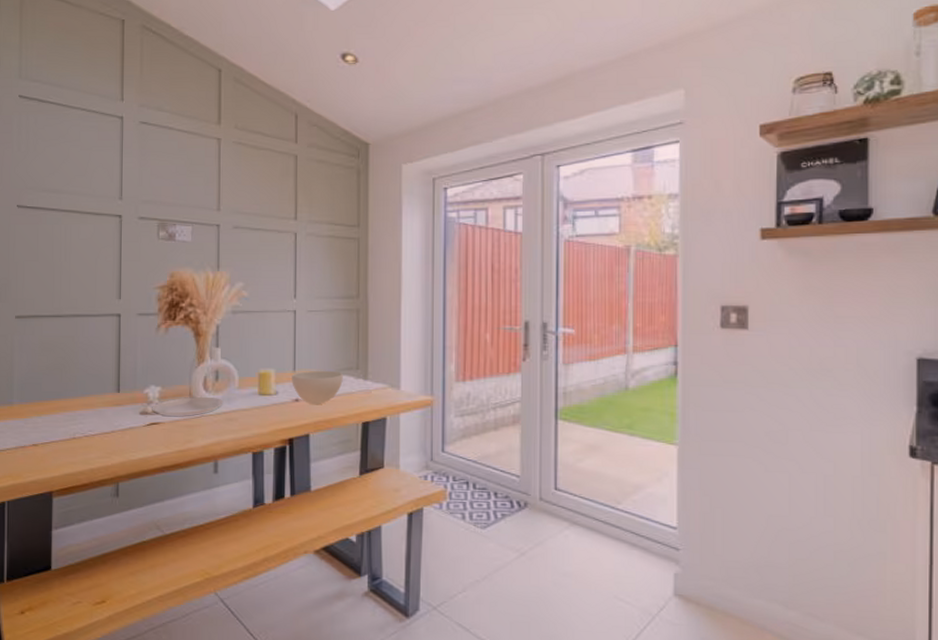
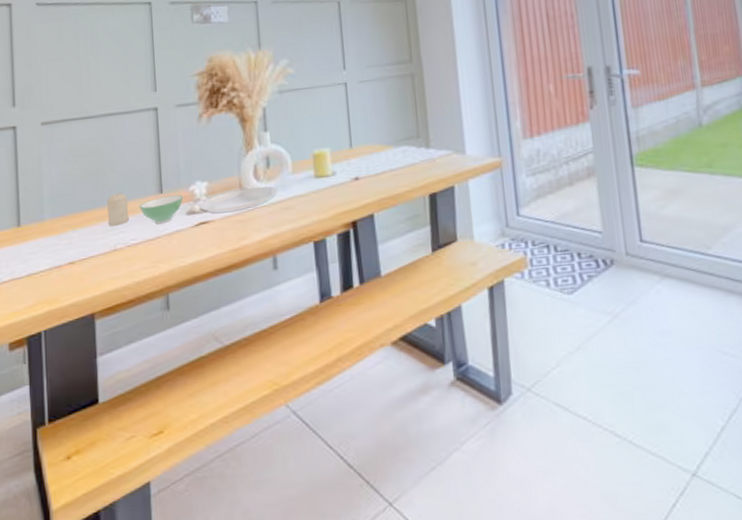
candle: none [69,387,89,418] -> present [106,192,129,227]
bowl: none [97,395,139,420] -> present [138,195,184,224]
bowl: present [292,370,343,405] -> none [349,142,404,182]

